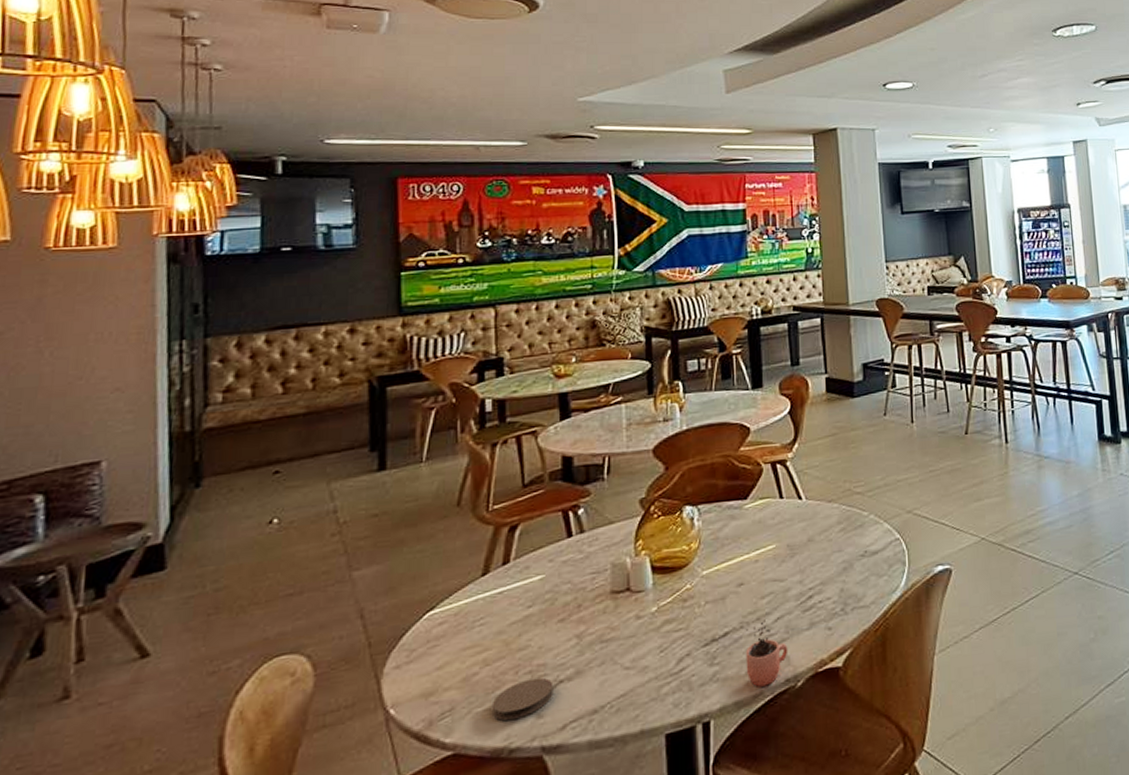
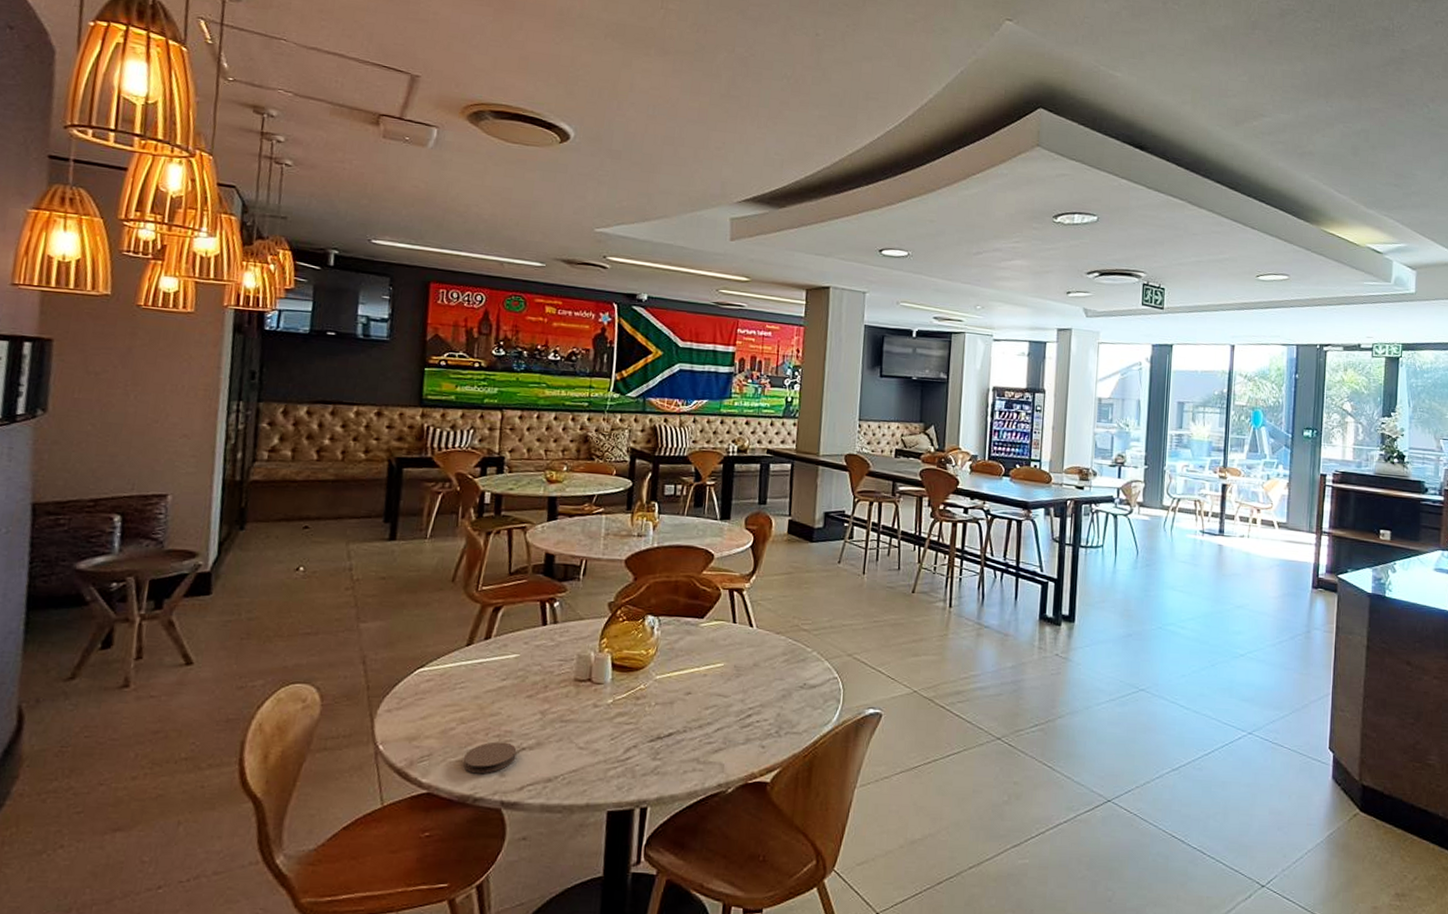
cocoa: present [745,619,788,687] -> none [684,728,724,787]

